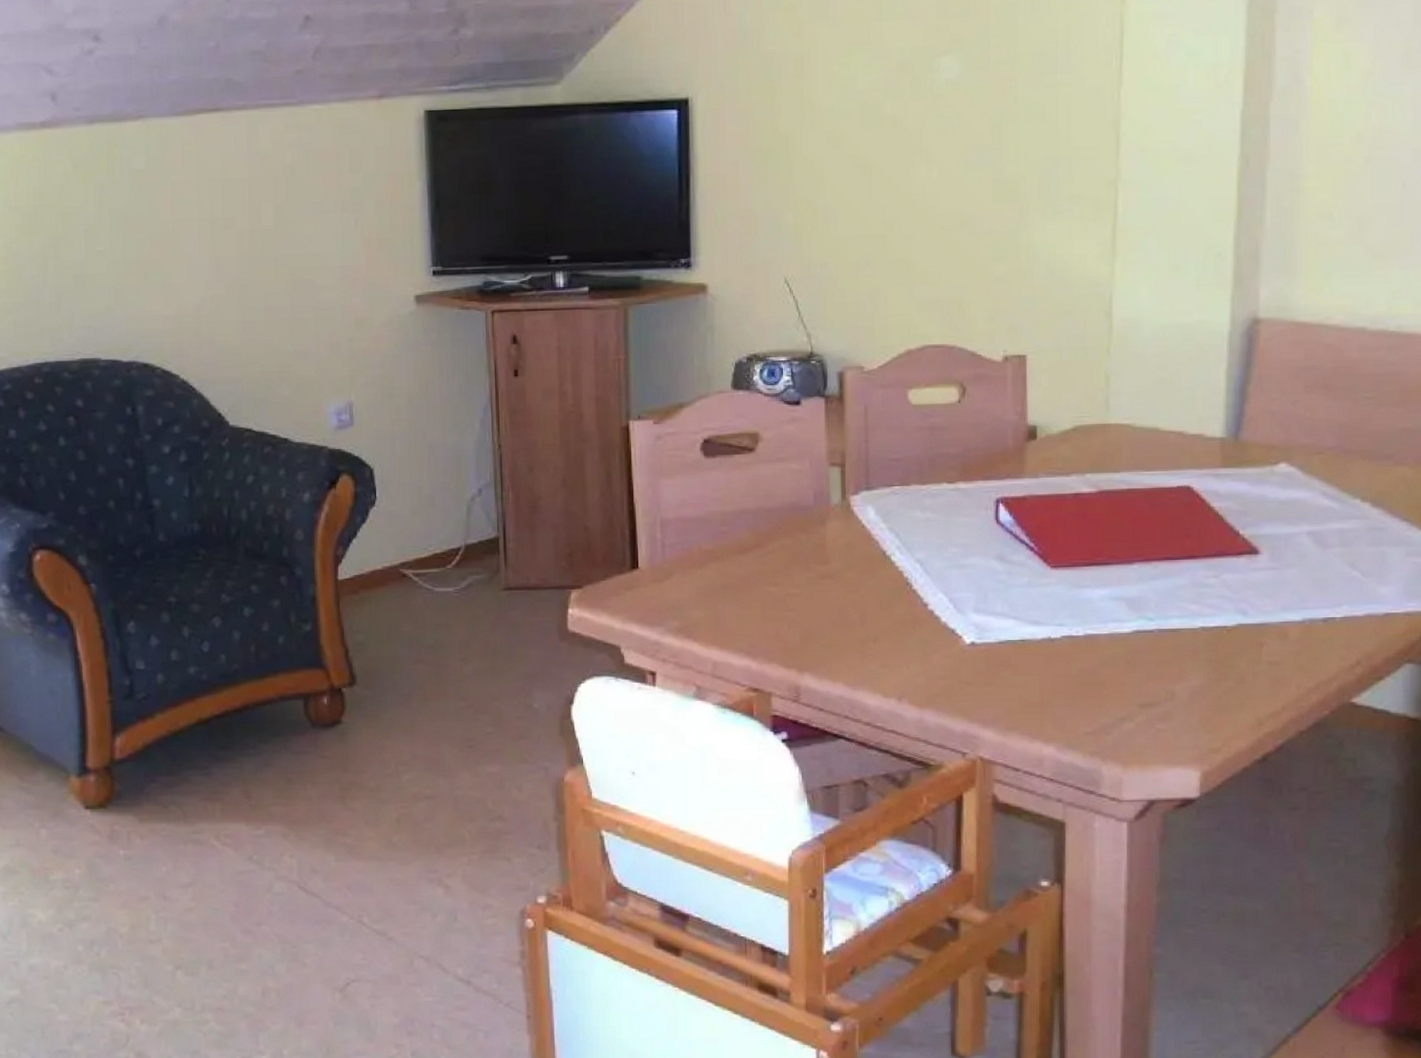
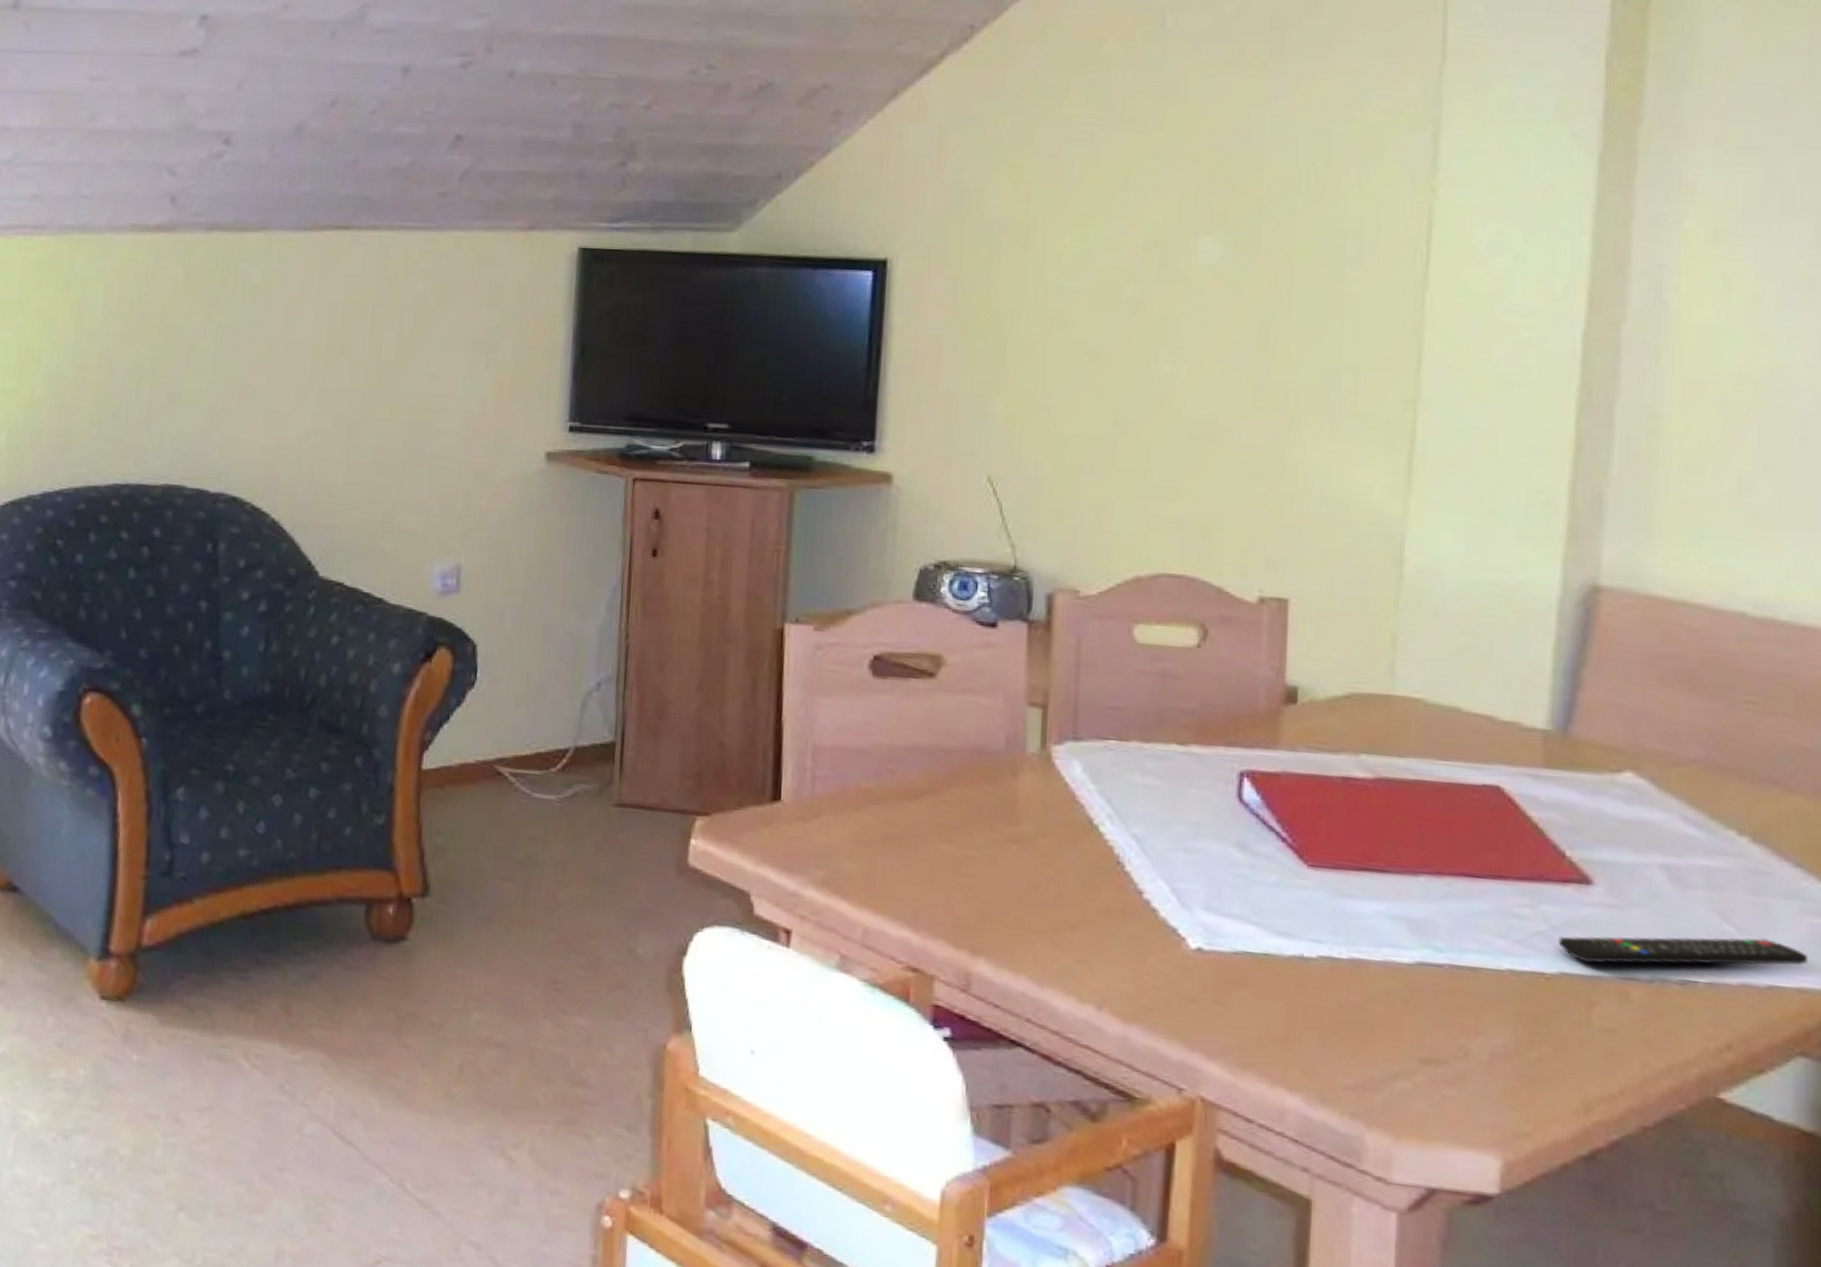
remote control: none [1235,579,1412,614] -> present [1557,936,1808,966]

